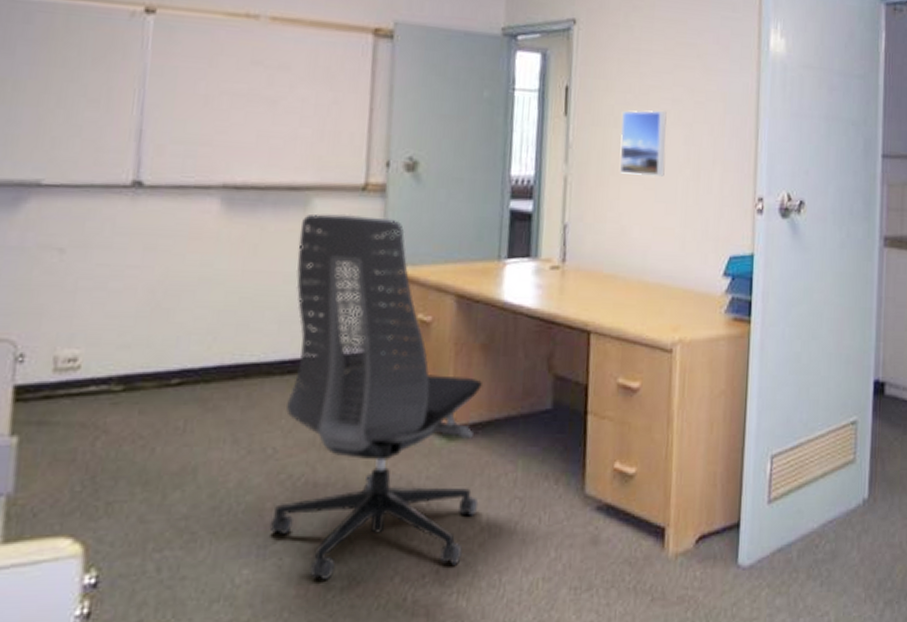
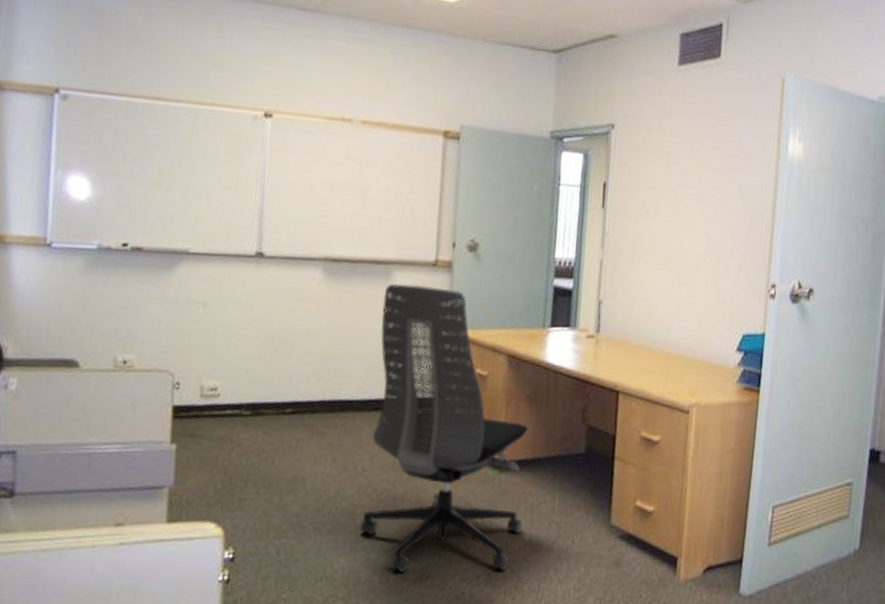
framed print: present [619,110,667,178] -> none [649,205,692,264]

